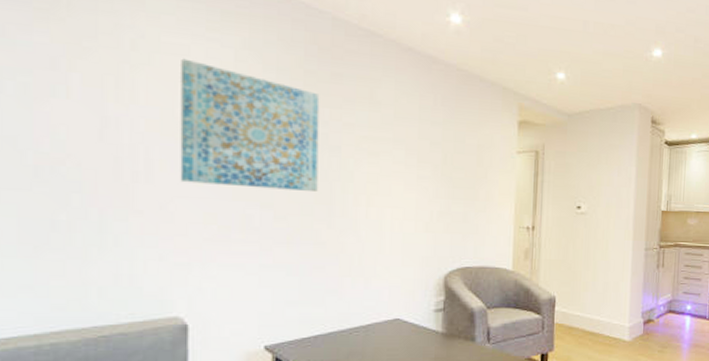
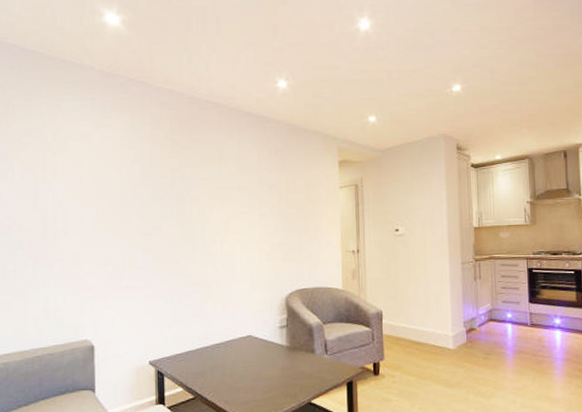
wall art: present [180,58,320,191] -> none [85,142,183,235]

